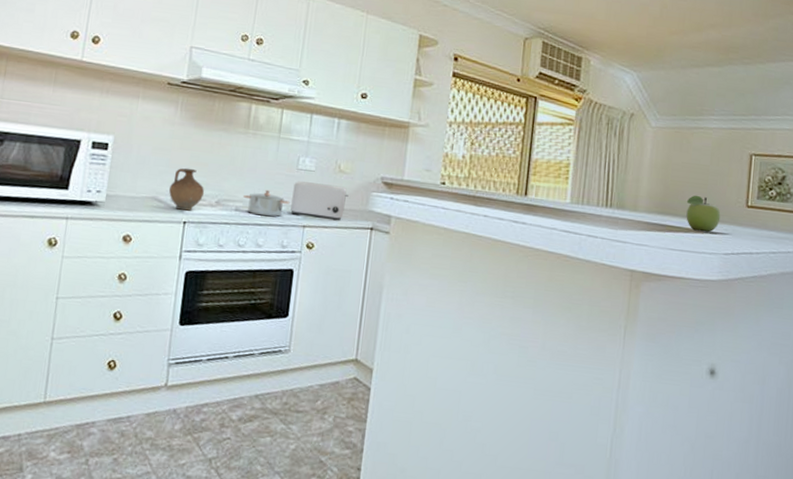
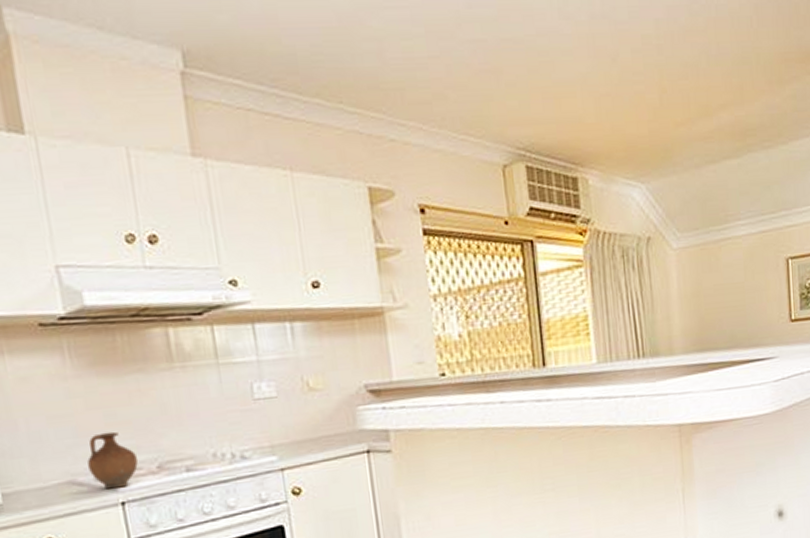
cooking pot: present [243,189,290,217] -> none [192,434,256,471]
toaster: present [290,180,349,221] -> none [254,407,329,459]
fruit: present [686,195,721,233] -> none [725,320,765,363]

